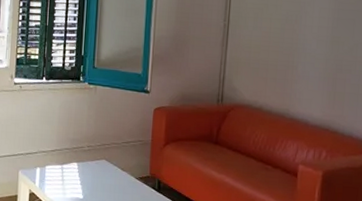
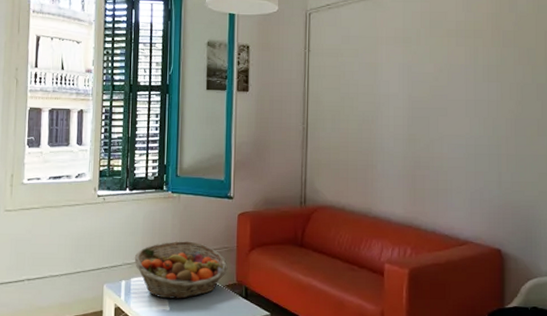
fruit basket: none [49,131,142,189] -> present [134,241,228,299]

